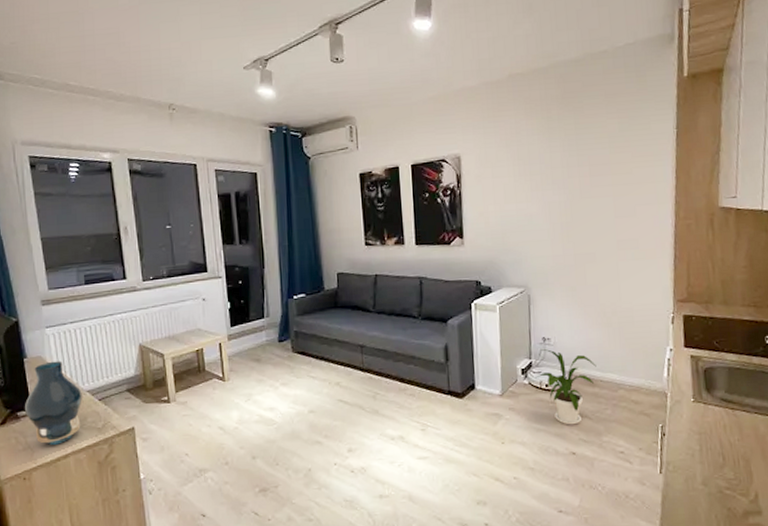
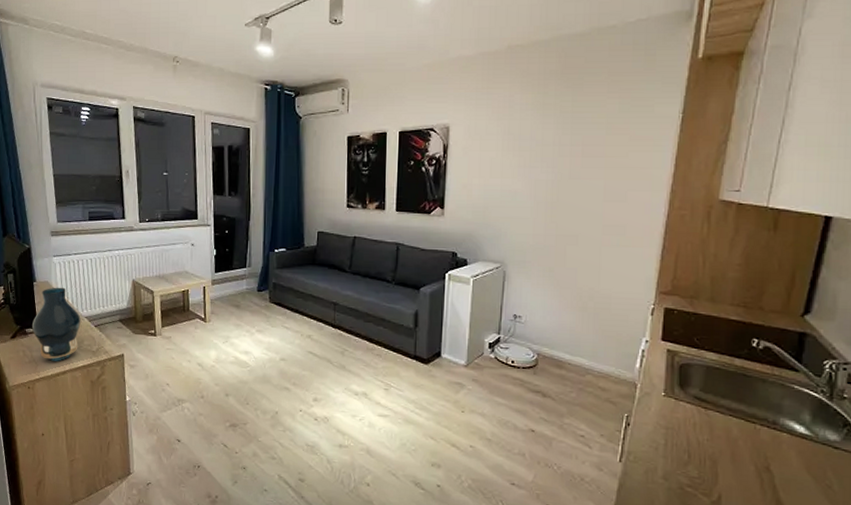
house plant: present [535,349,596,425] -> none [502,326,566,404]

